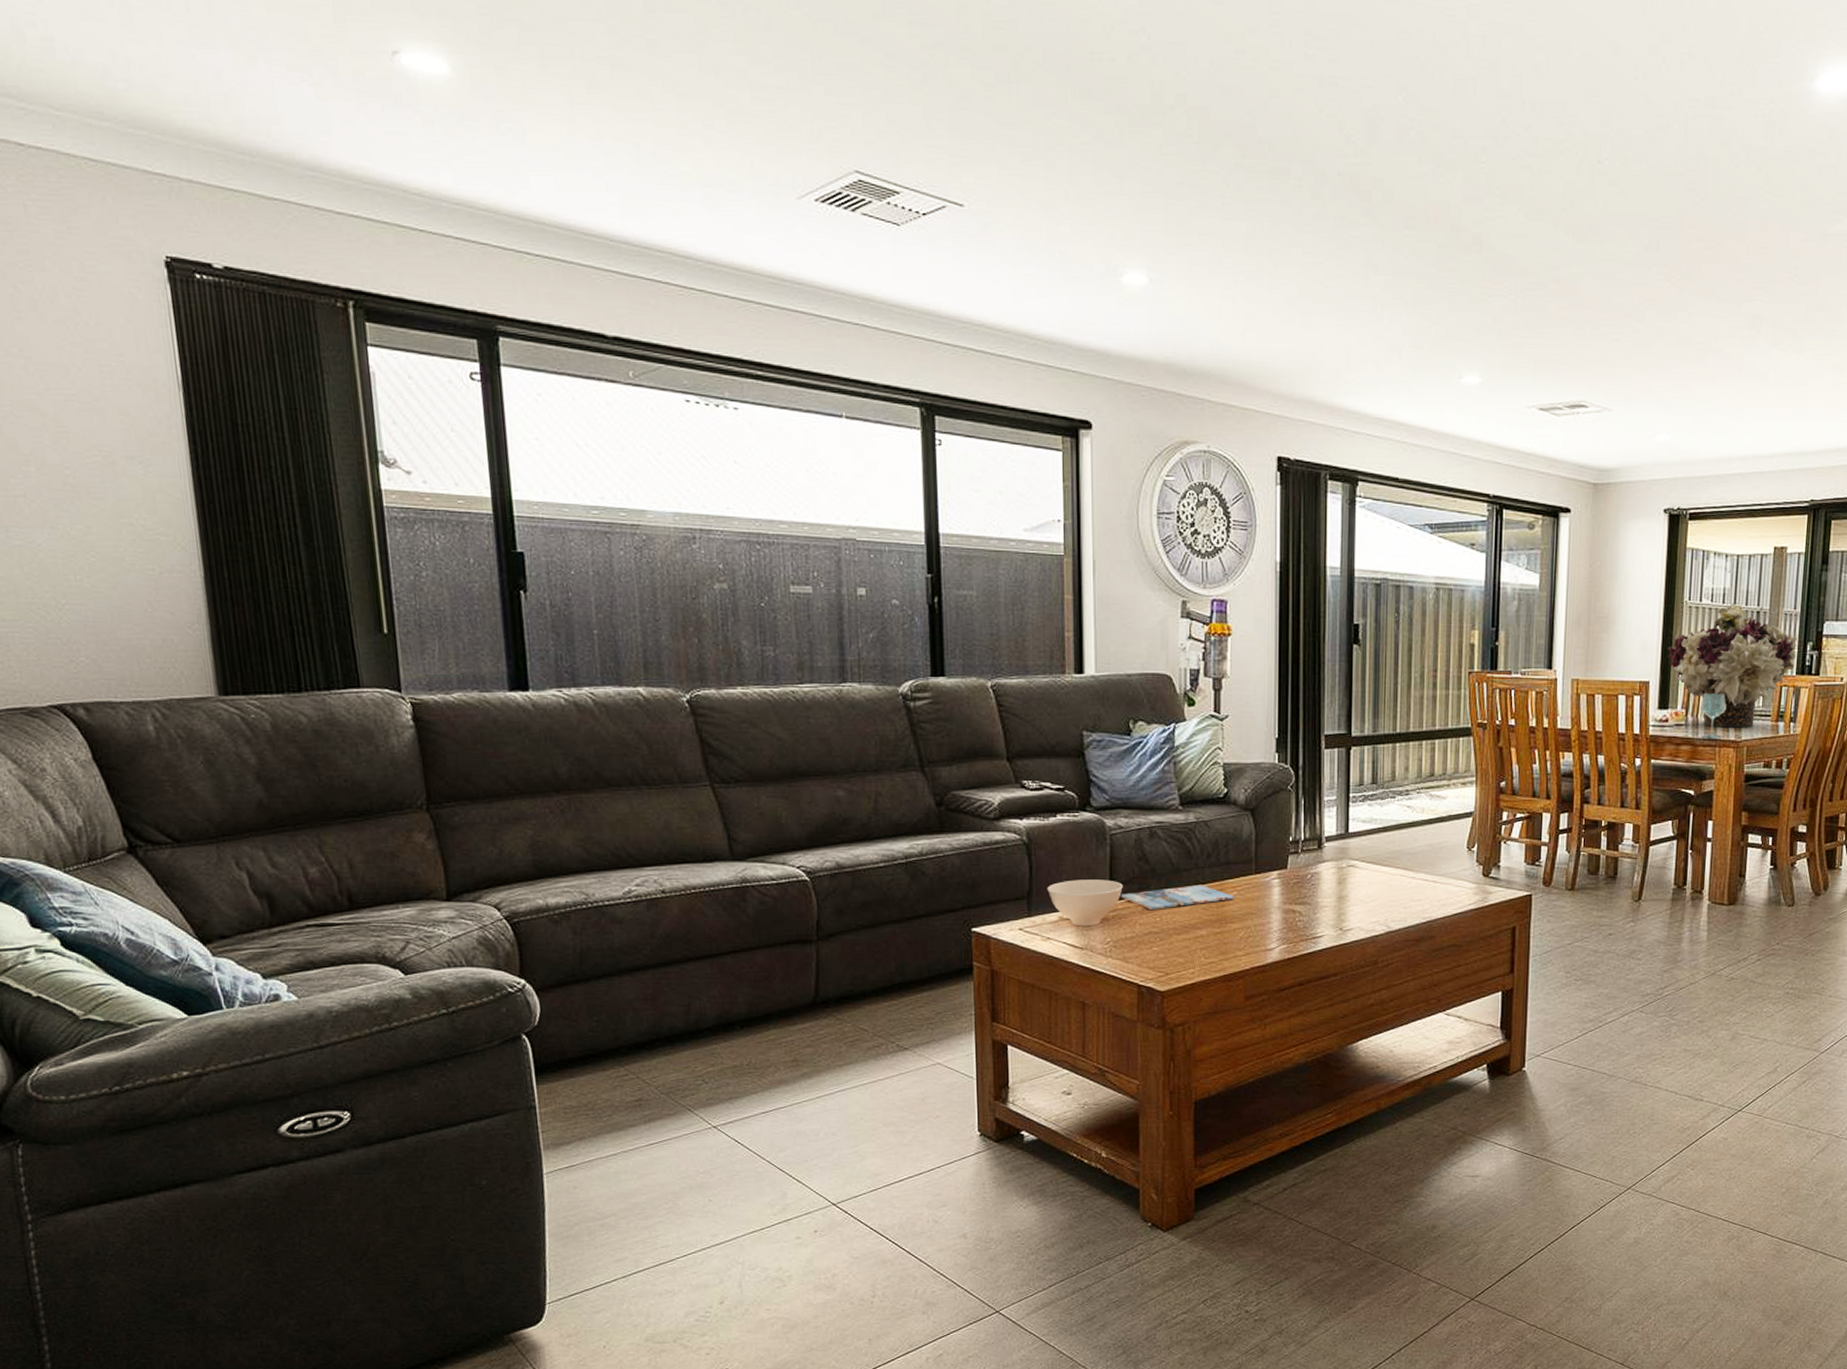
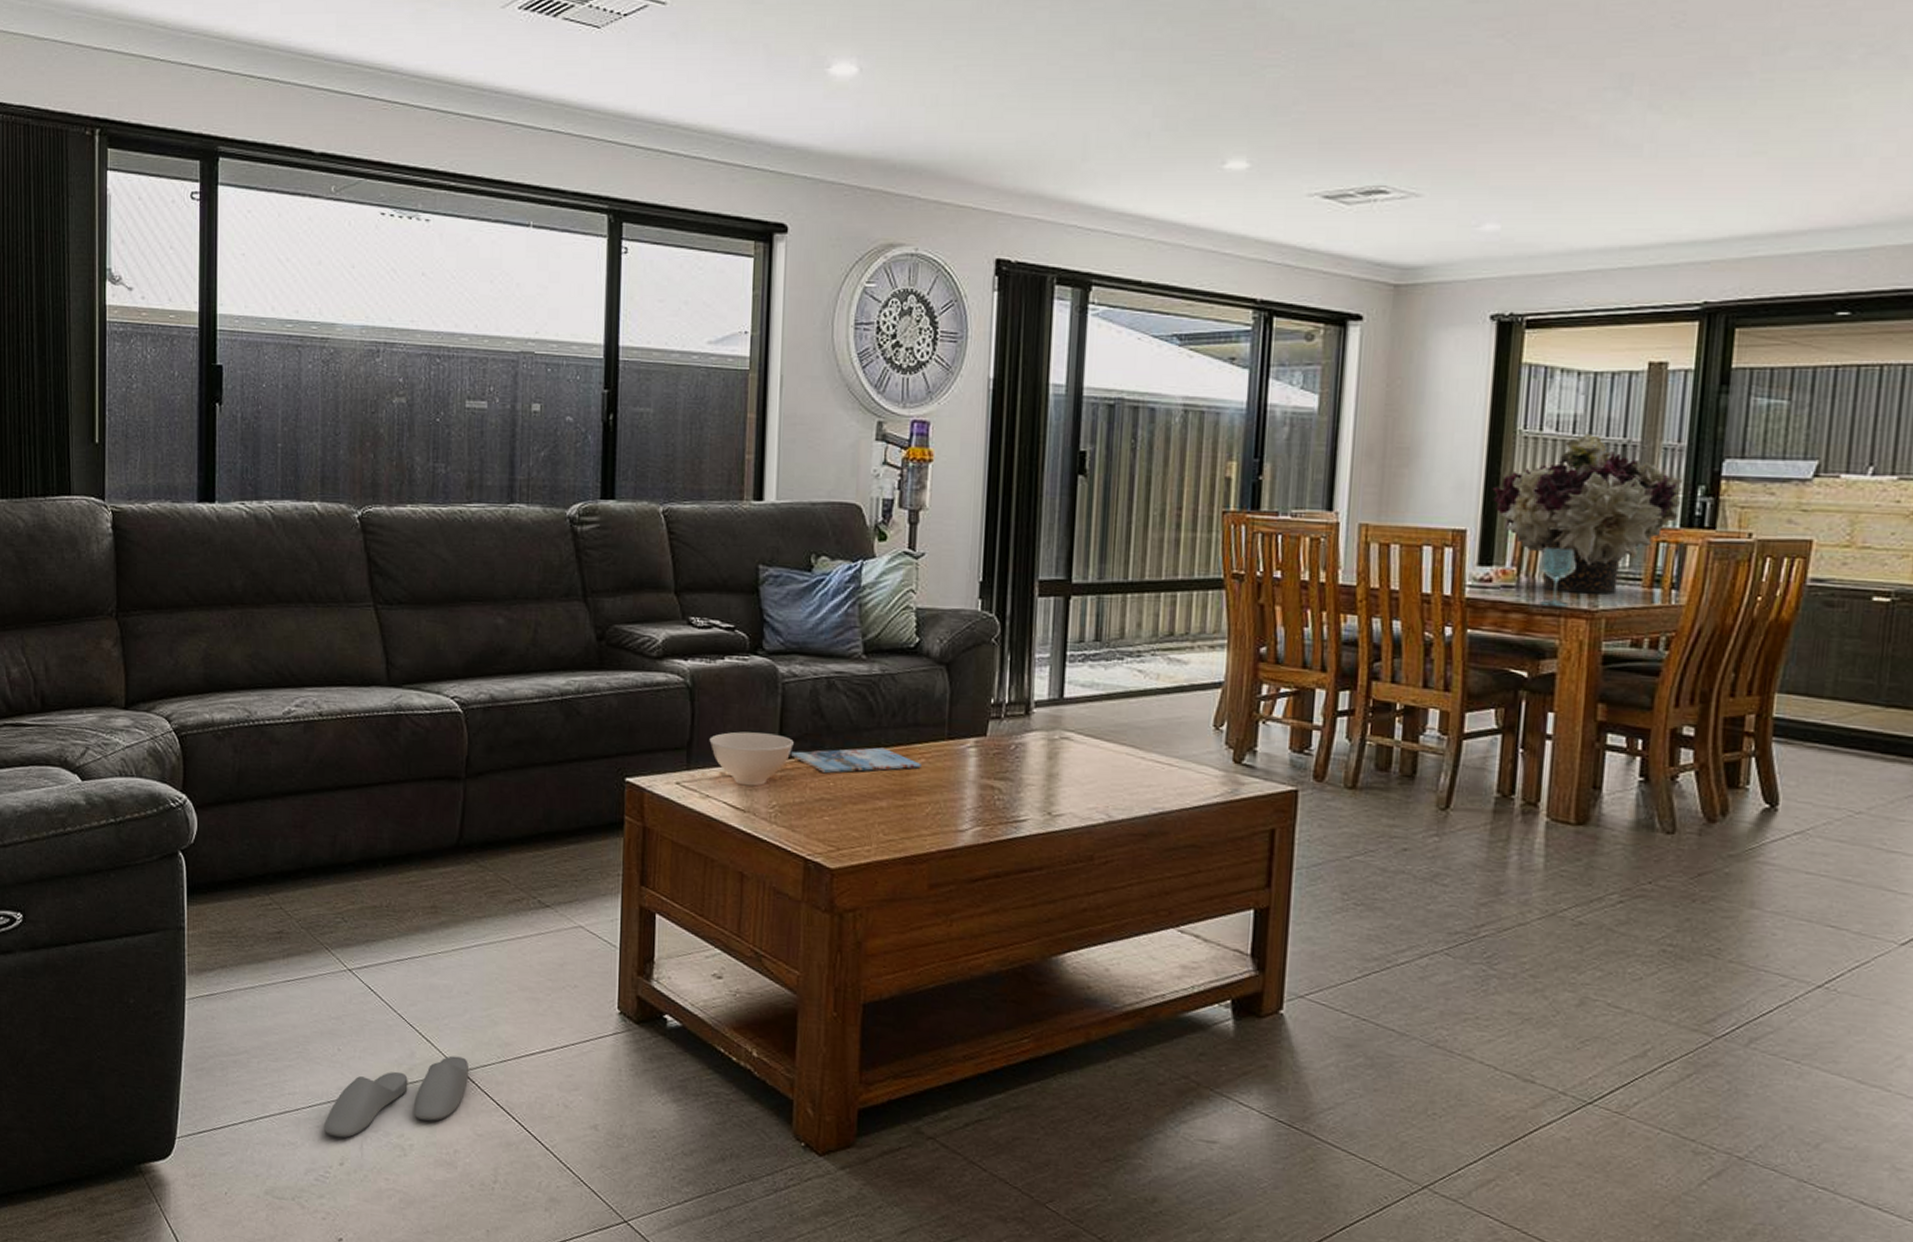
slippers: none [700,1191,841,1280] -> present [323,1055,468,1138]

